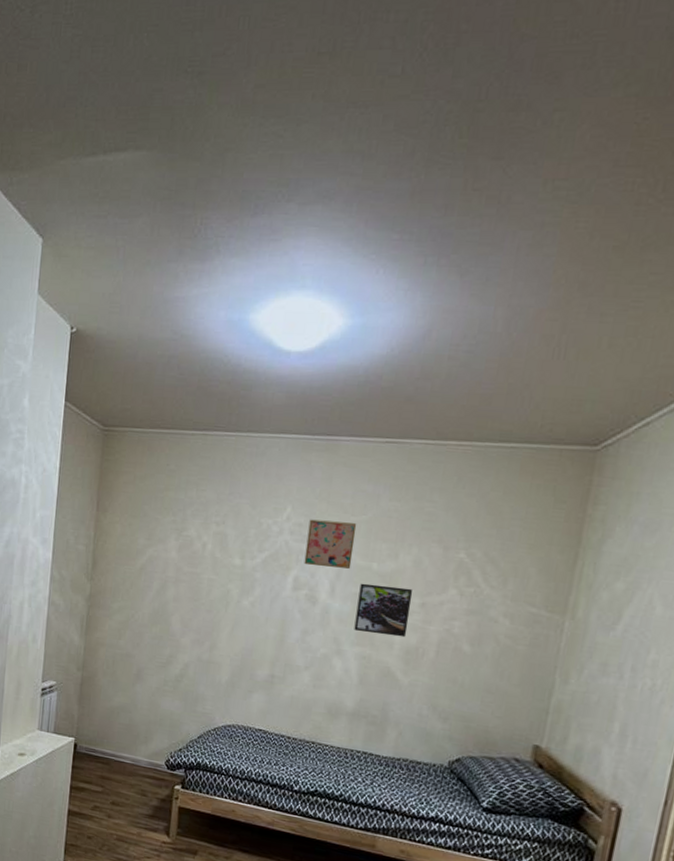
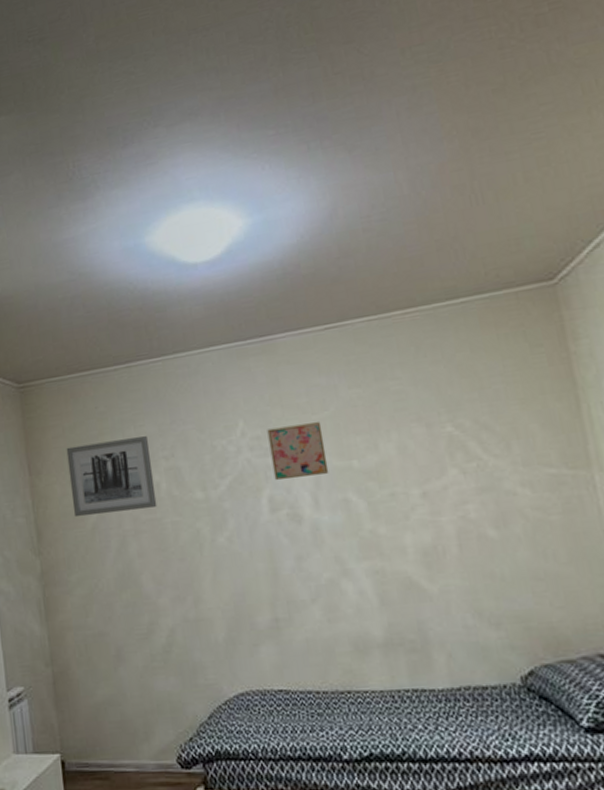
wall art: none [127,494,207,563] -> present [66,436,158,518]
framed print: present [354,583,413,638] -> none [345,479,418,544]

